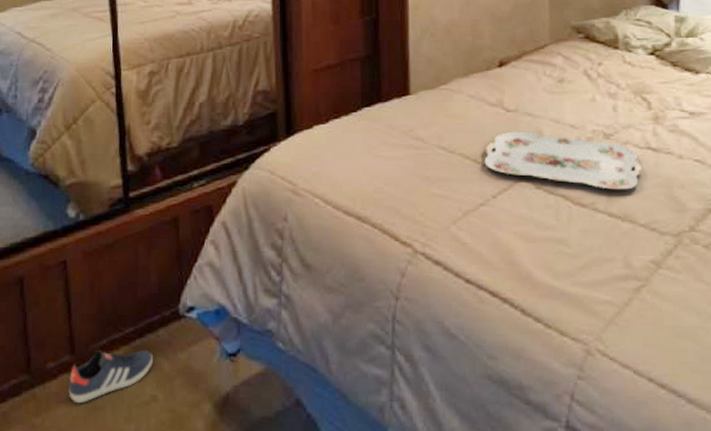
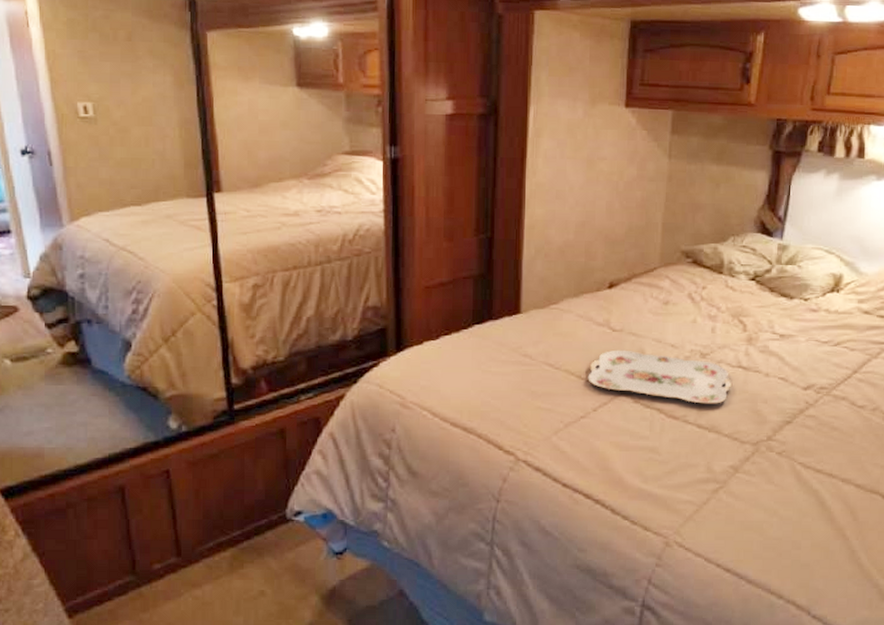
sneaker: present [68,350,153,404] -> none [176,551,260,600]

